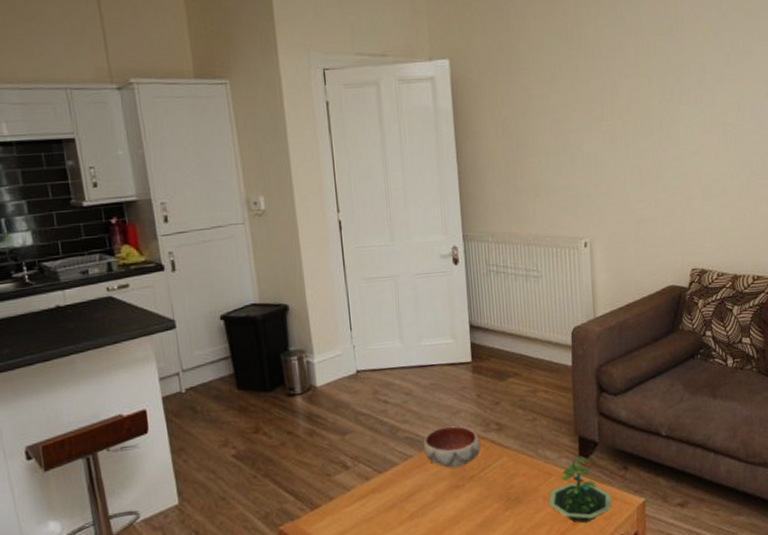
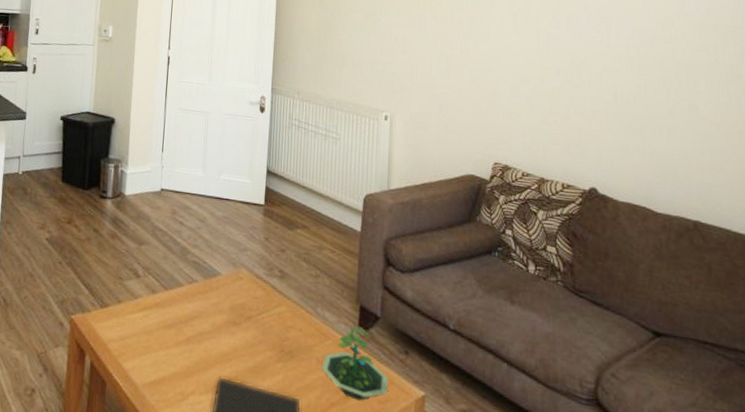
bowl: present [423,425,481,469] -> none [208,260,262,305]

